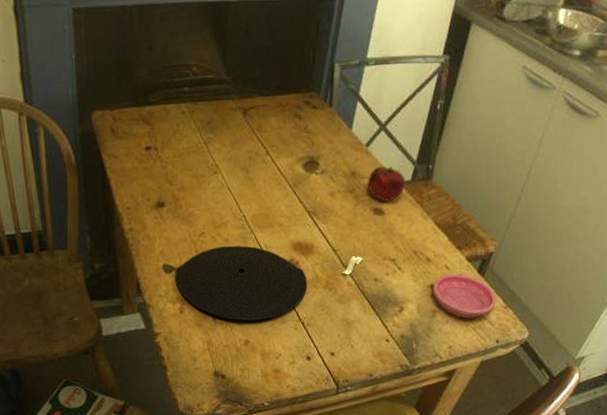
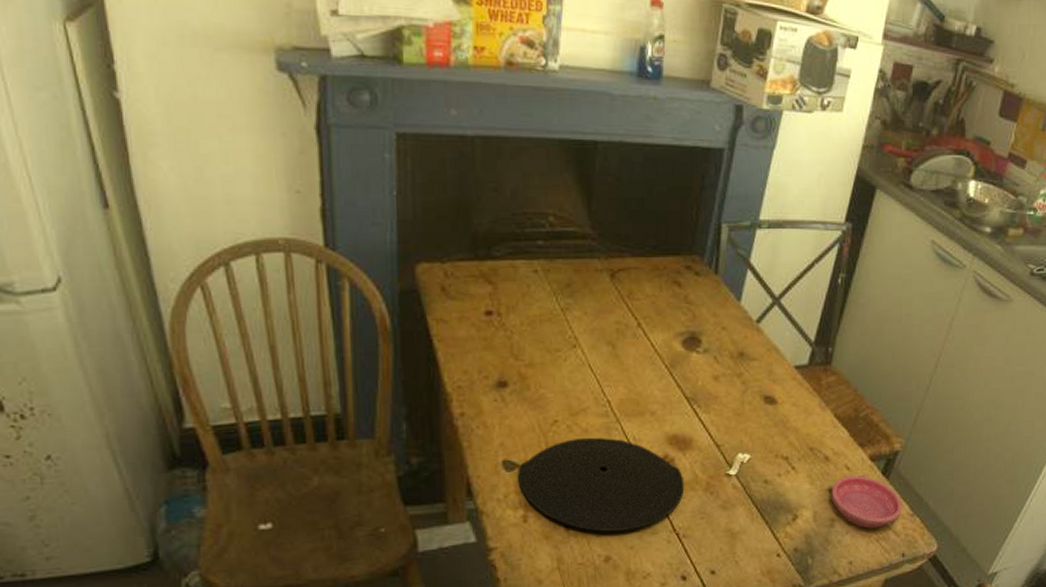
fruit: present [367,166,406,202] -> none [757,347,802,389]

